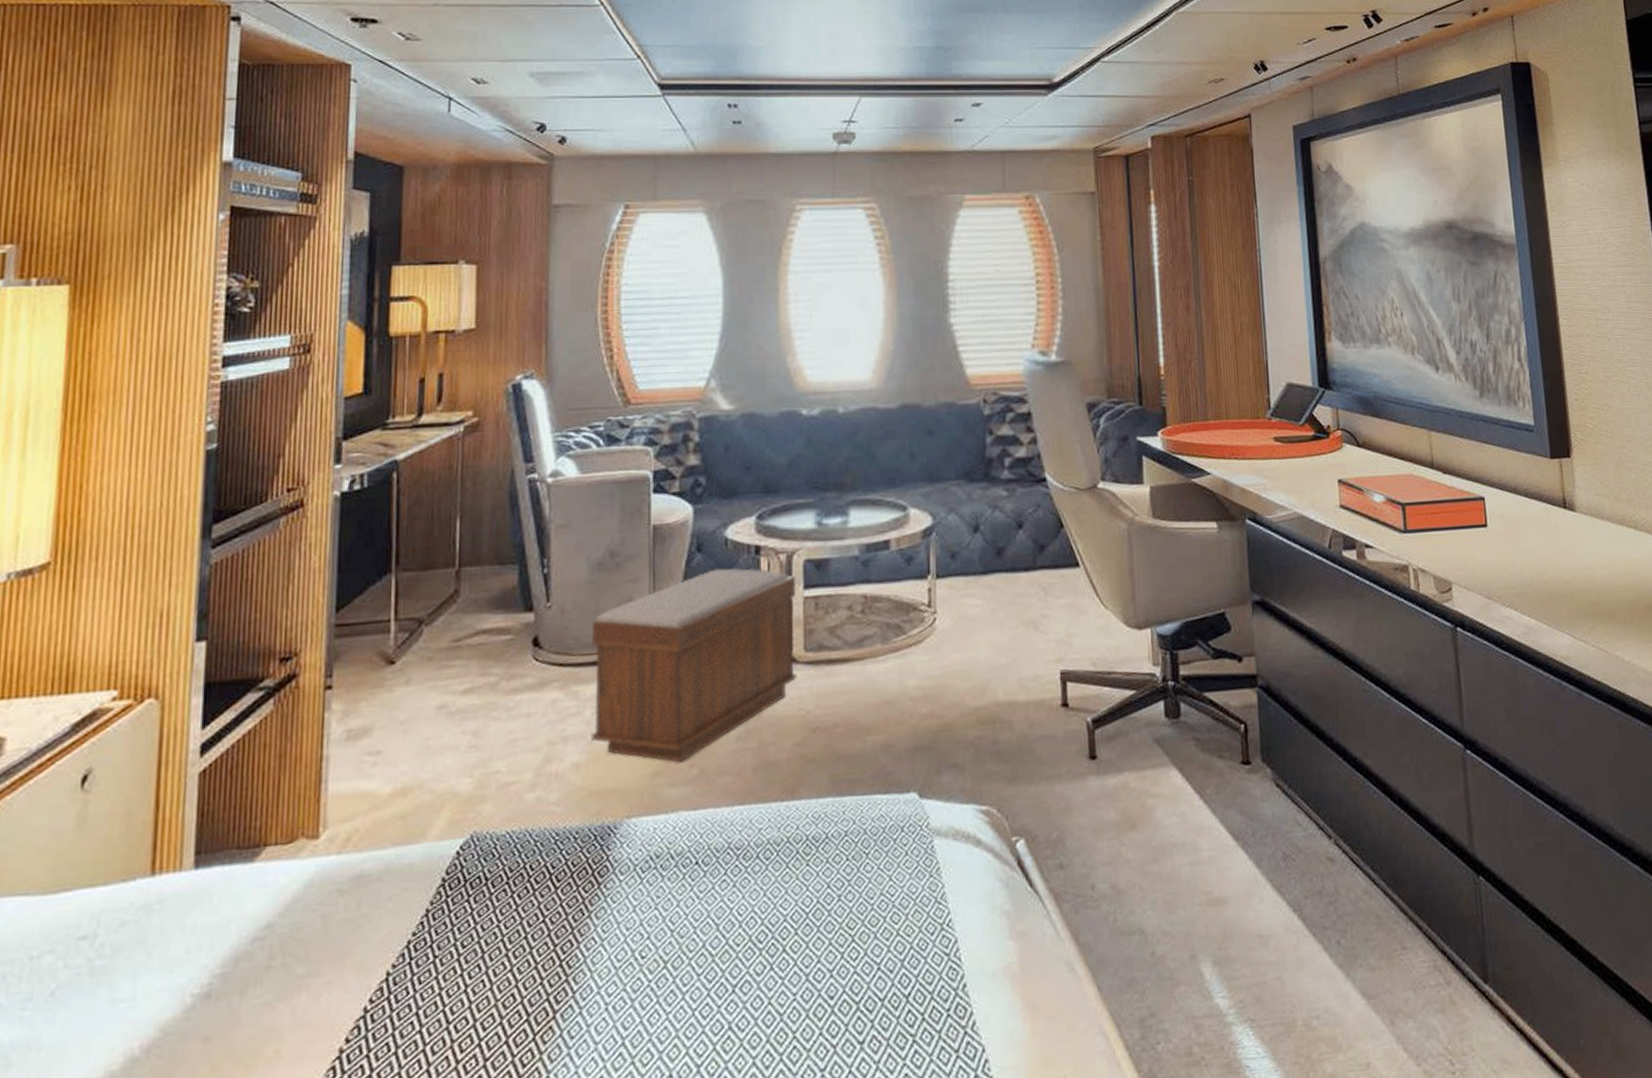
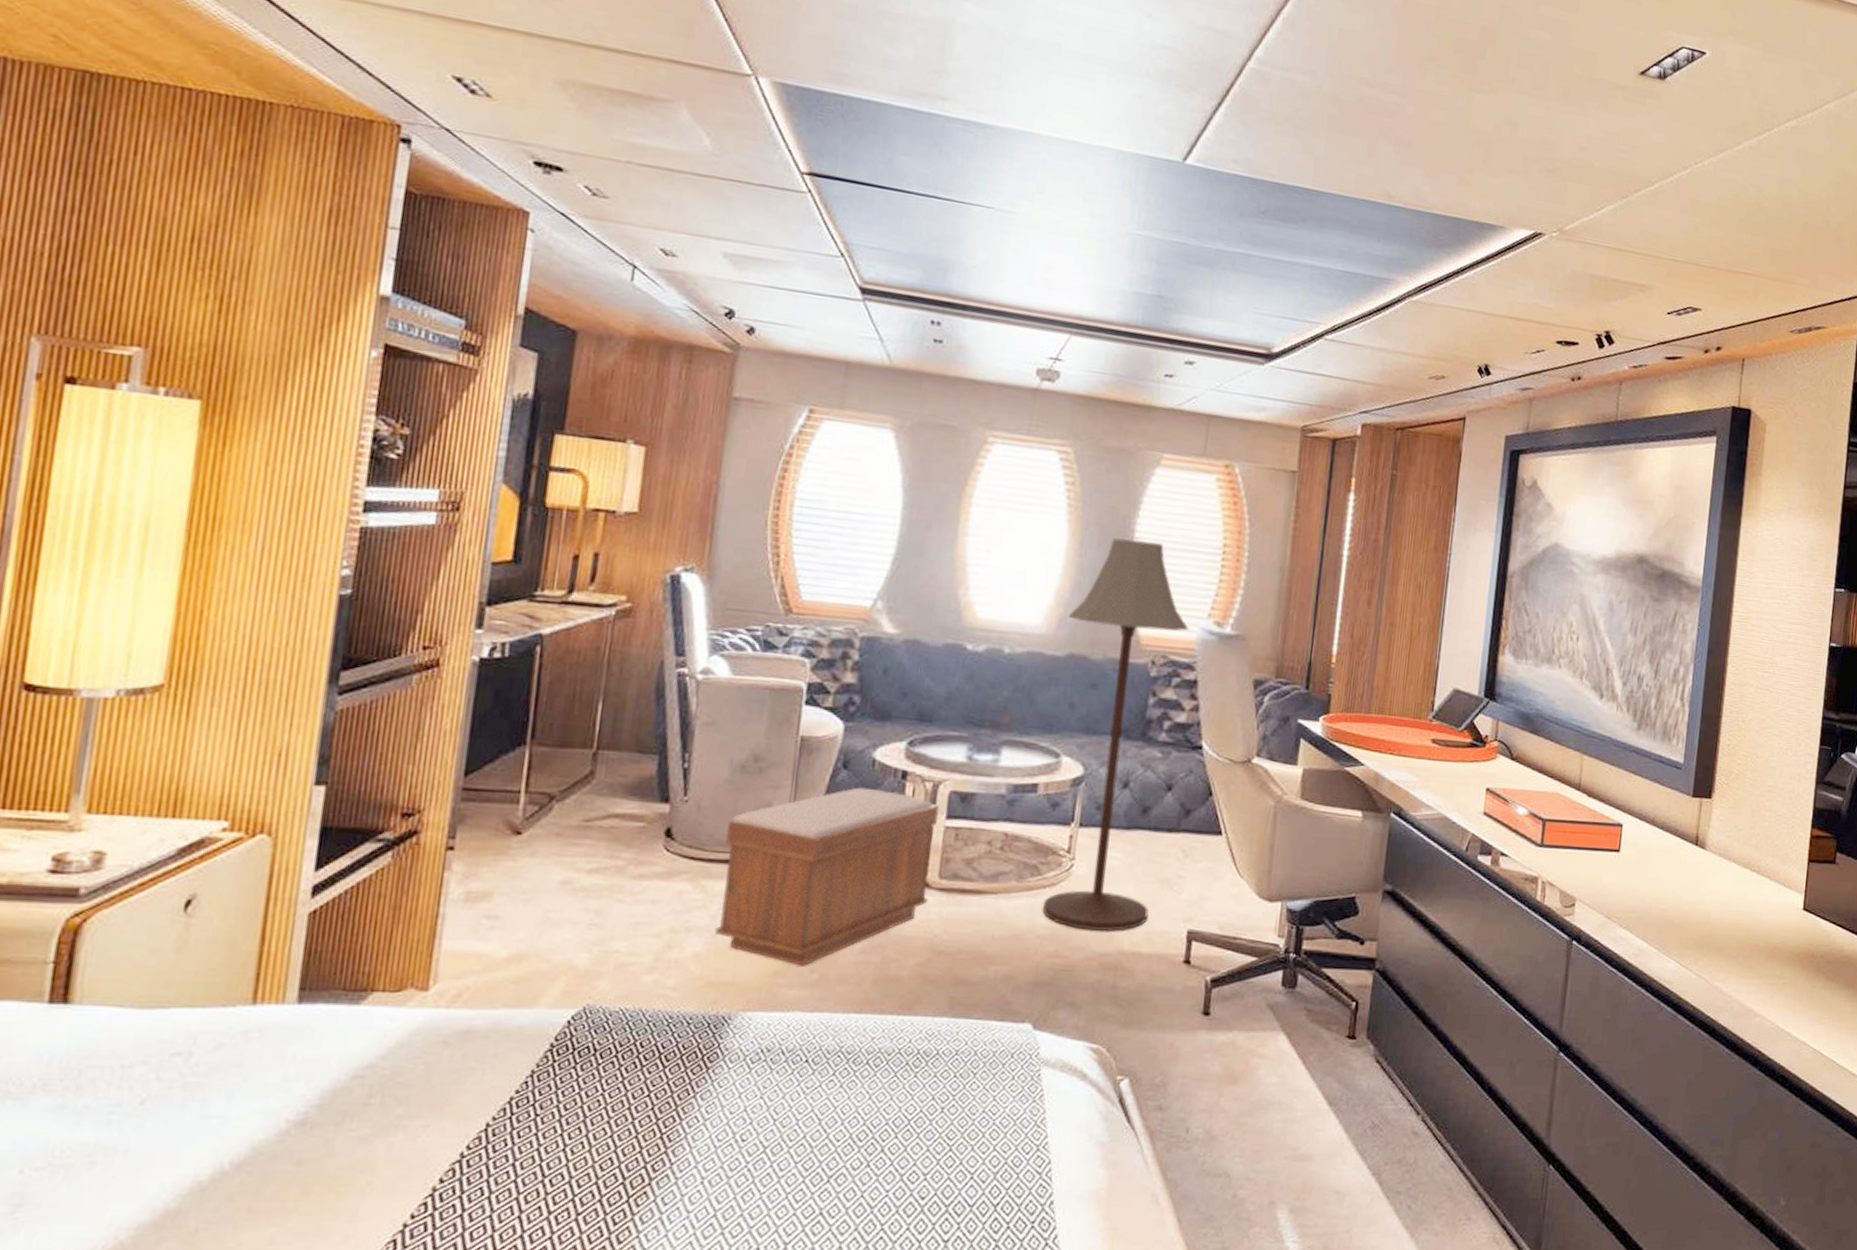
floor lamp: none [895,282,1018,686] -> present [1042,537,1189,932]

